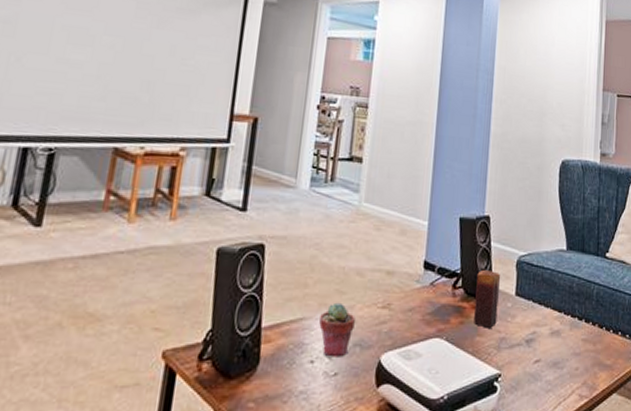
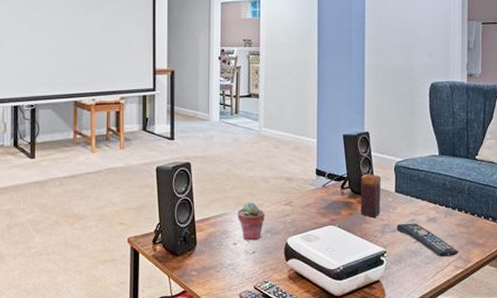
remote control: none [514,336,585,383] -> present [396,223,459,258]

